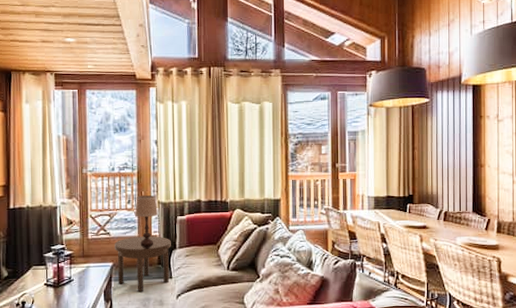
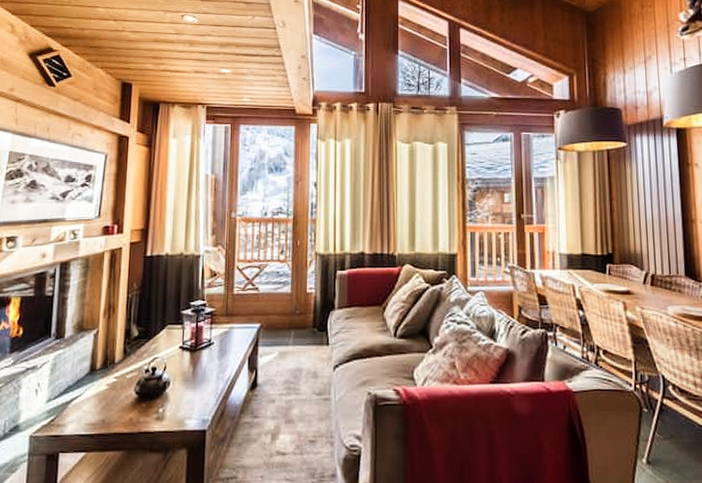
side table: present [115,236,171,293] -> none [263,293,329,361]
table lamp: present [134,195,158,246] -> none [287,245,315,305]

